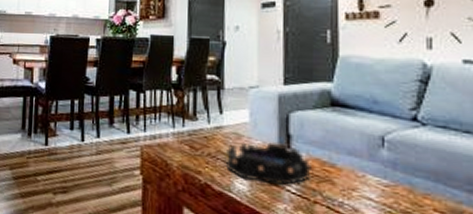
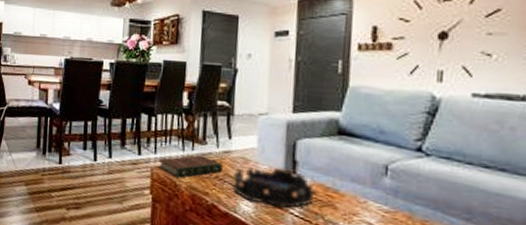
book: none [148,132,216,157] -> present [158,155,224,178]

